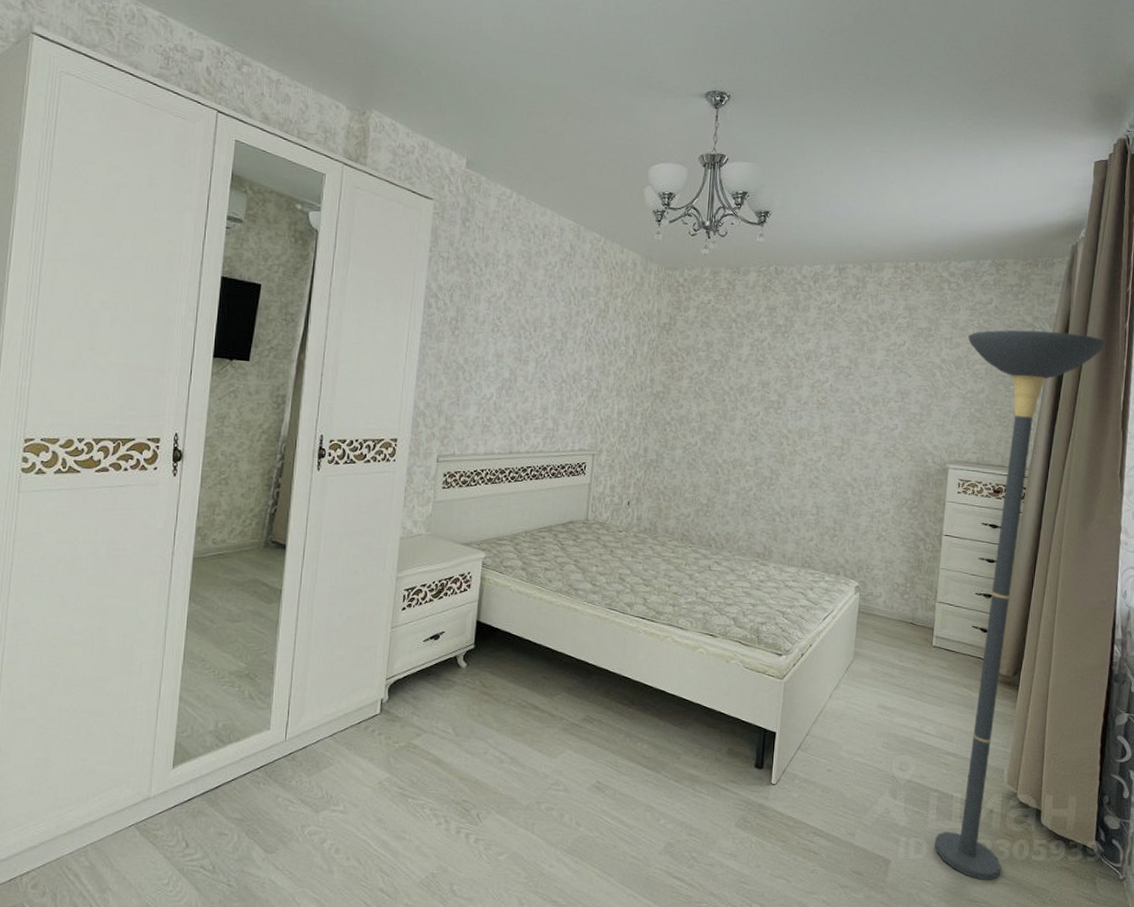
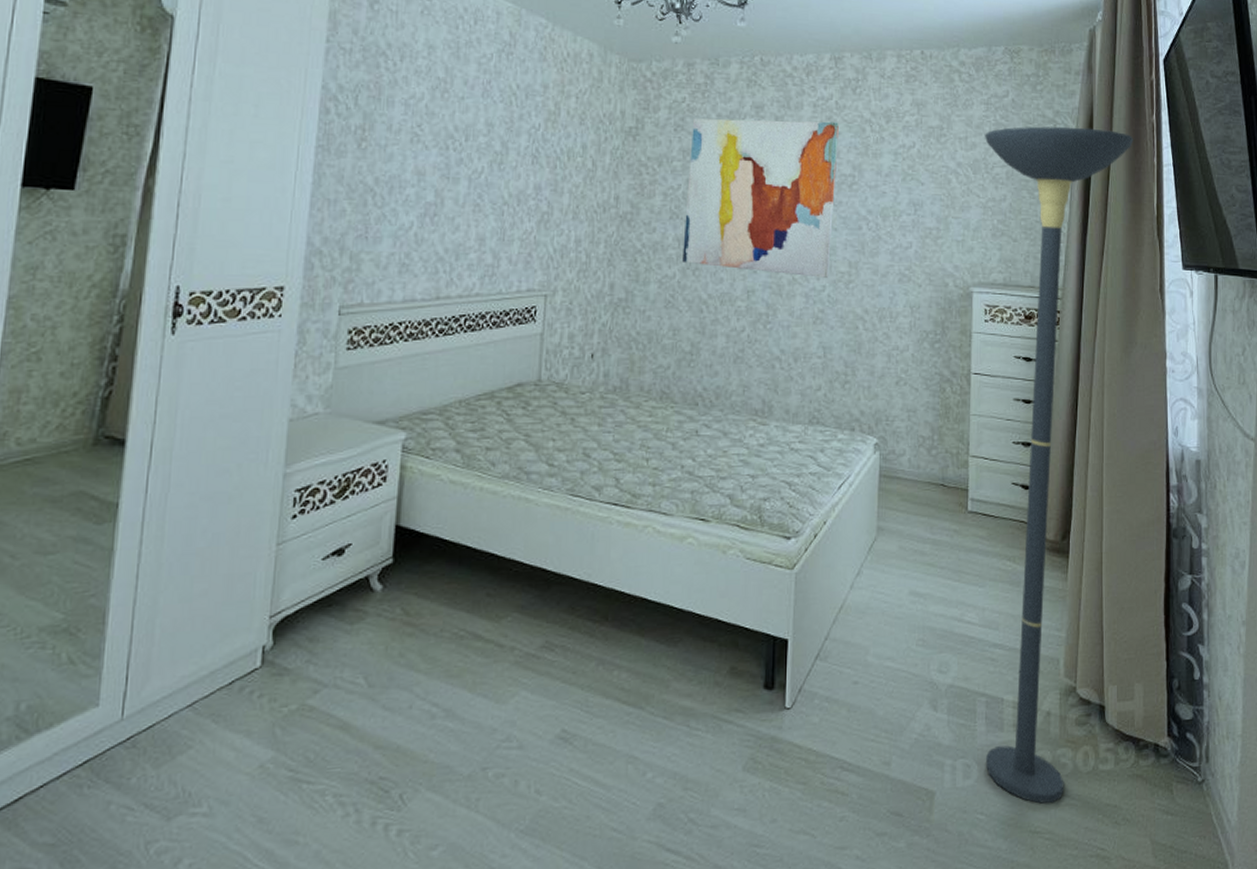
wall art: none [703,317,840,451] -> present [682,118,839,278]

